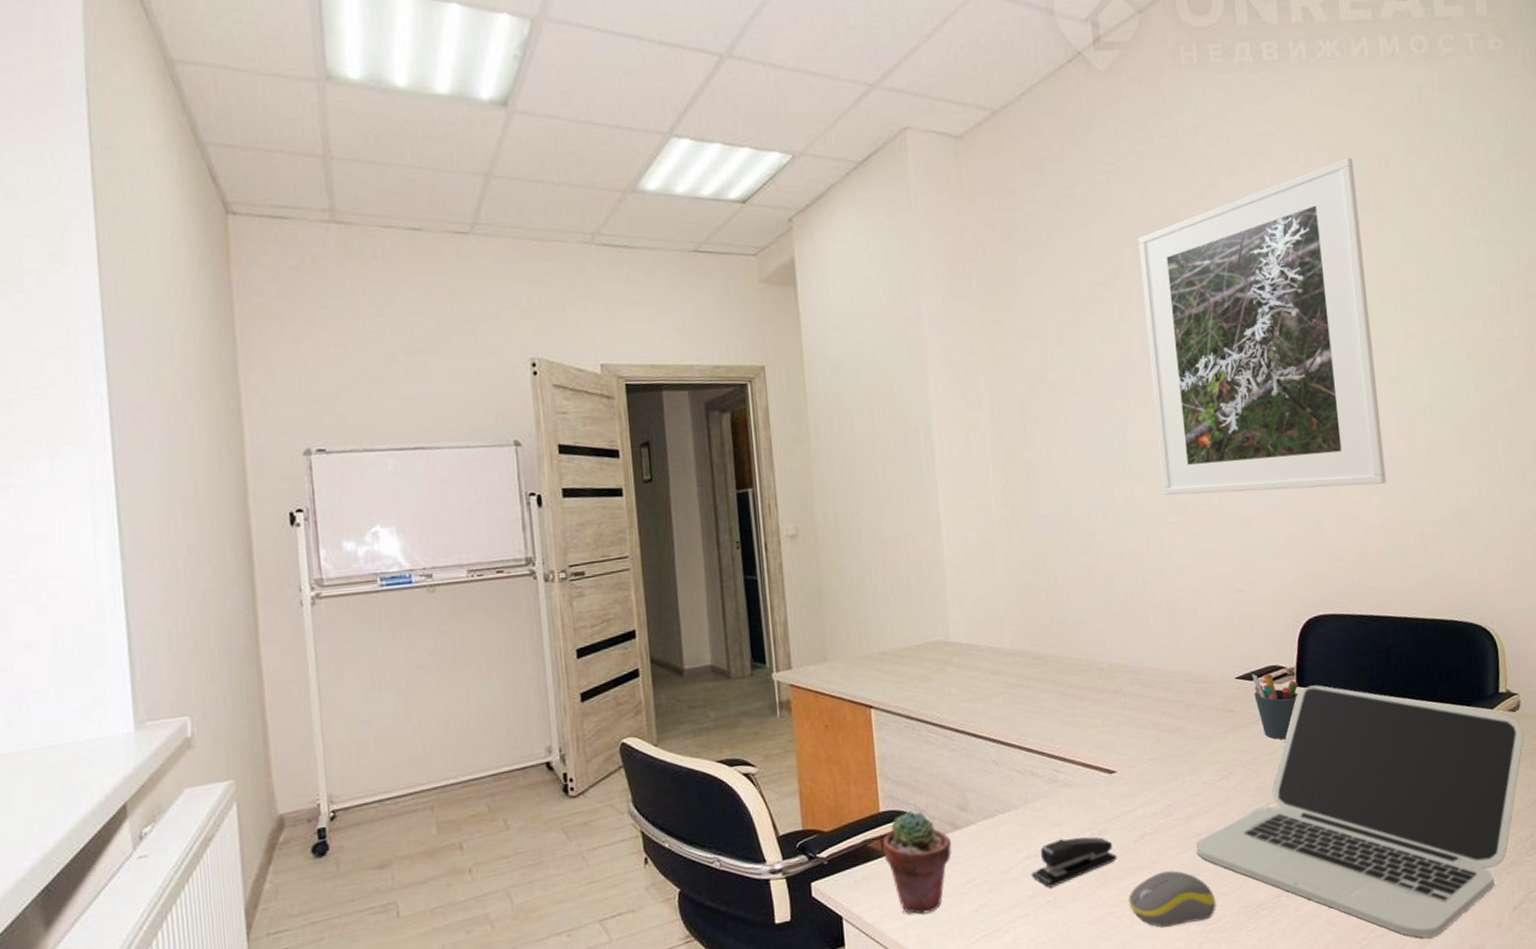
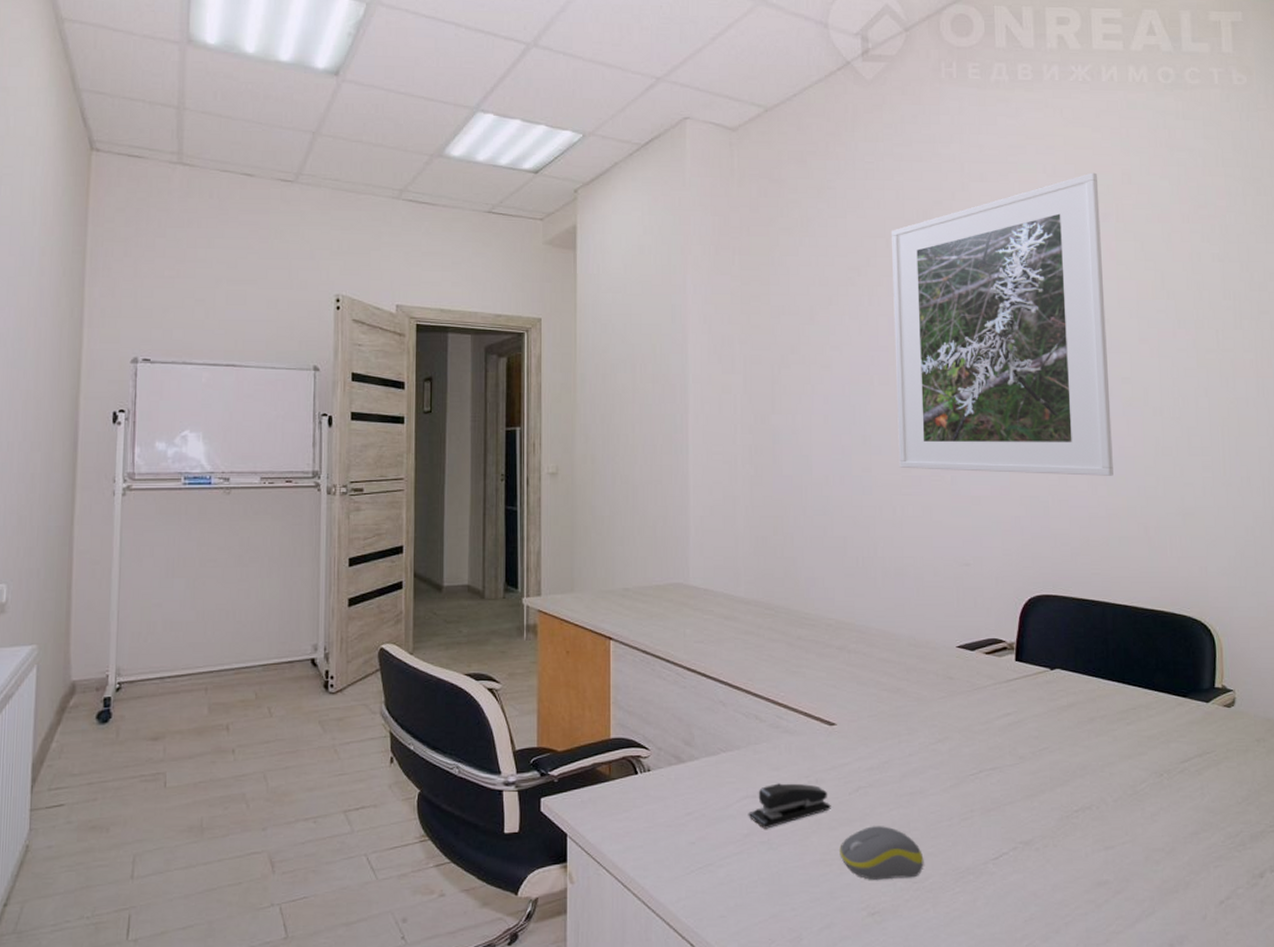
potted succulent: present [883,810,952,914] -> none [611,739,675,840]
laptop: present [1195,685,1524,938] -> none [907,661,1238,921]
pen holder: present [1251,674,1299,740] -> none [972,645,1017,711]

